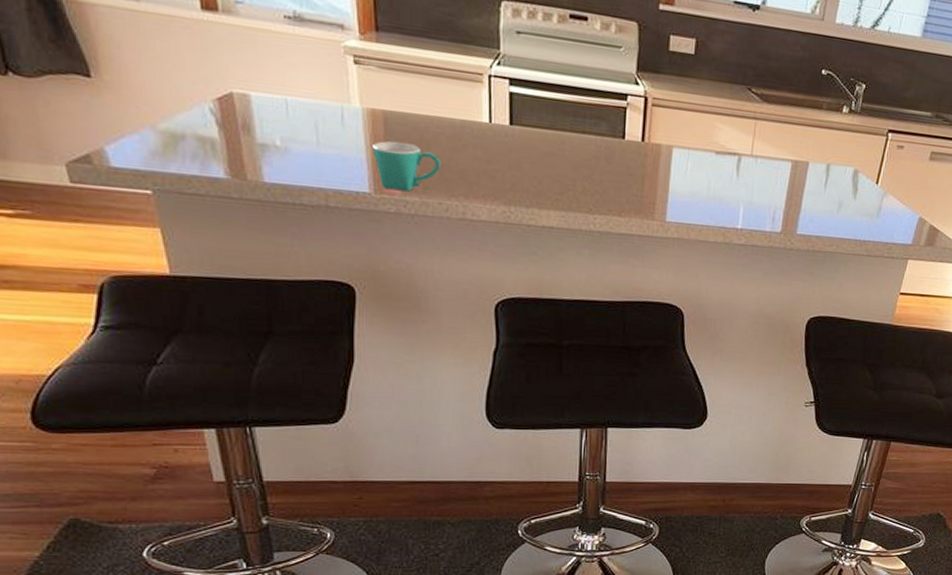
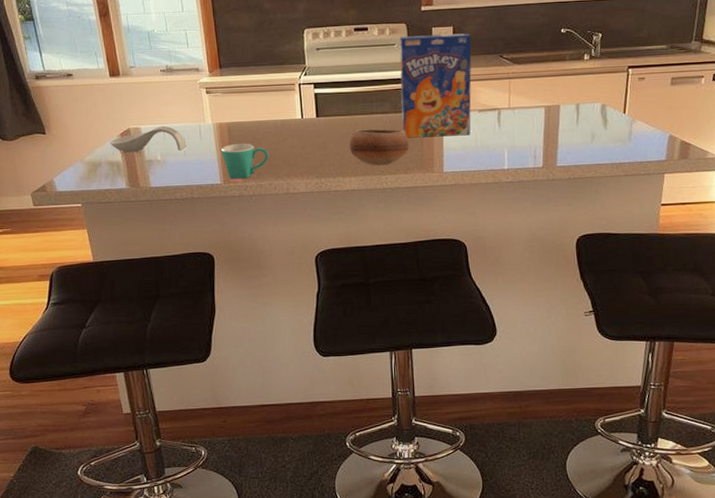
spoon rest: none [199,98,321,139] -> present [110,126,187,153]
bowl: none [550,150,628,202] -> present [349,128,409,166]
cereal box: none [620,38,717,181] -> present [399,33,472,138]

